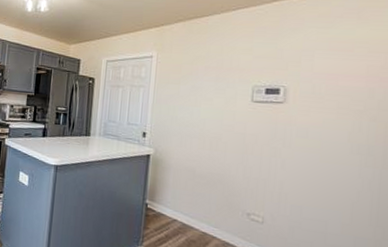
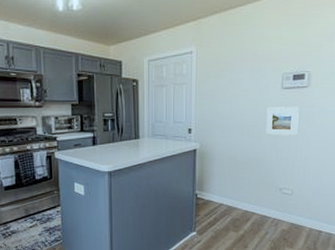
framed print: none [231,120,273,155] -> present [266,107,299,135]

